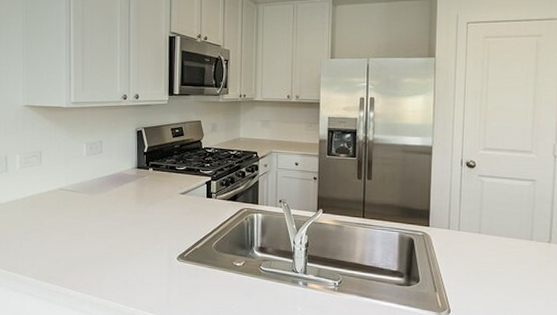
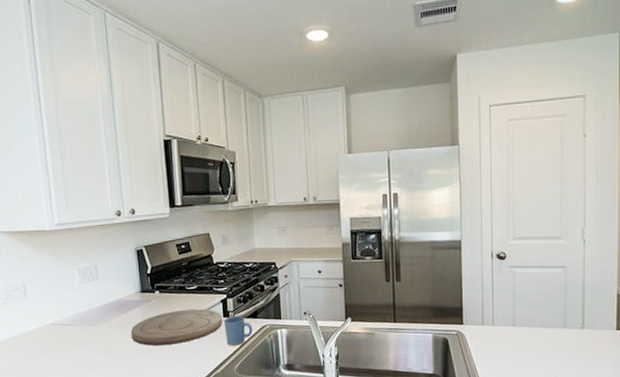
cutting board: none [124,187,205,218] -> present [130,308,222,346]
mug: none [206,197,232,225] -> present [223,316,253,346]

